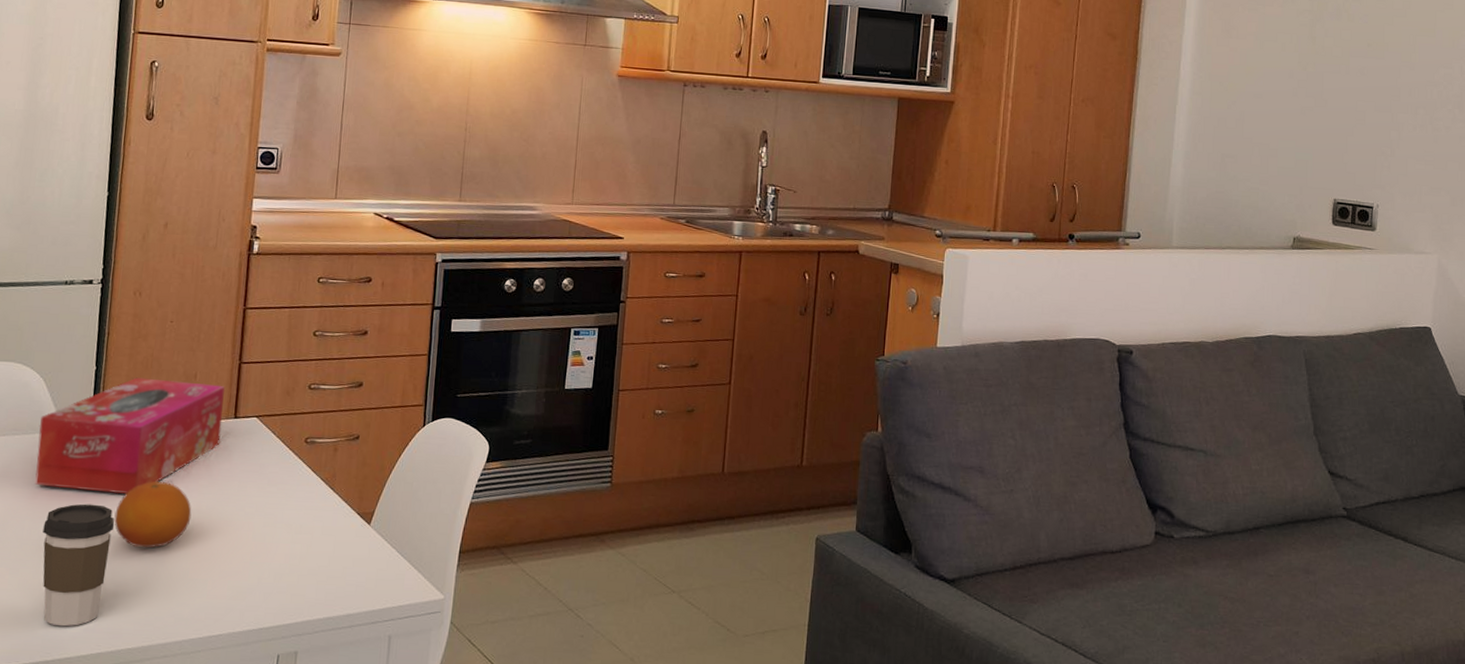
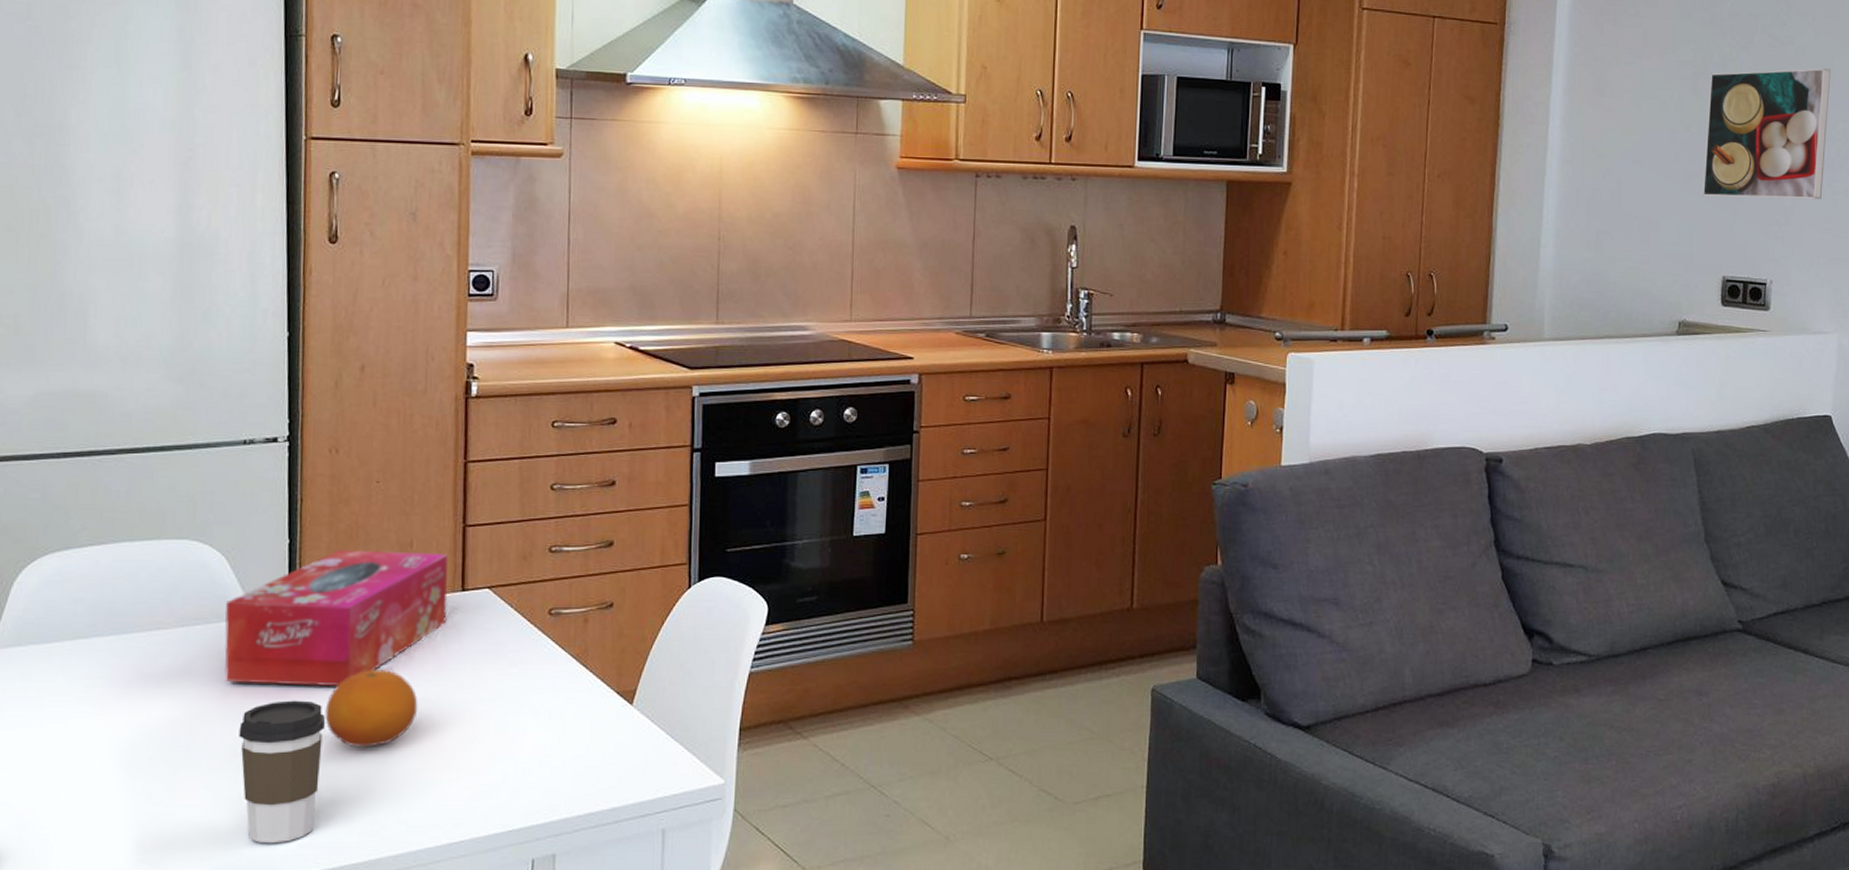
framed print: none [1317,20,1434,135] -> present [1702,68,1831,200]

